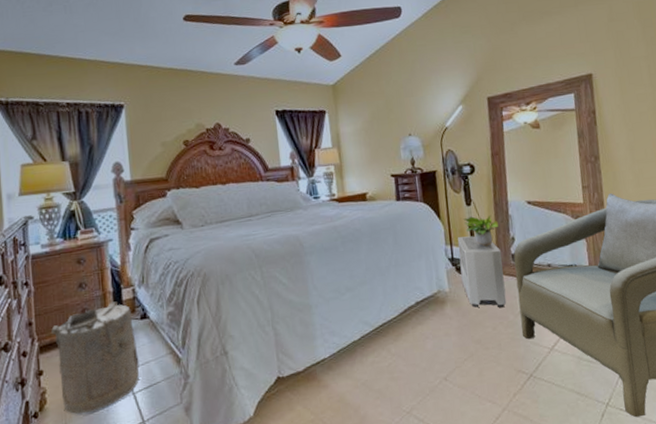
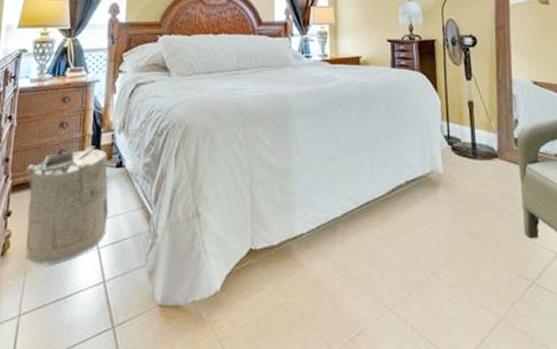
air purifier: present [457,236,507,308] -> none [455,112,508,199]
potted plant: present [463,215,498,247] -> none [462,92,501,127]

